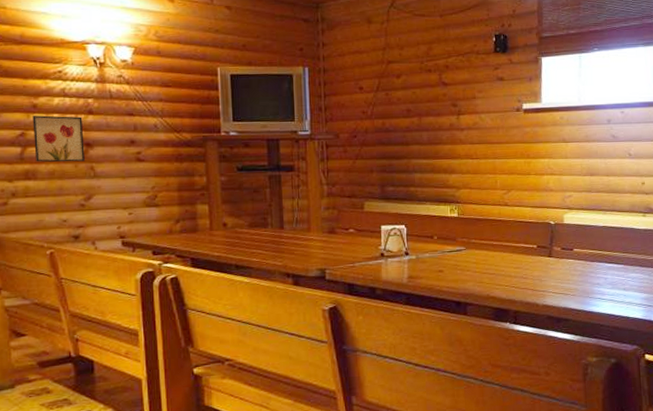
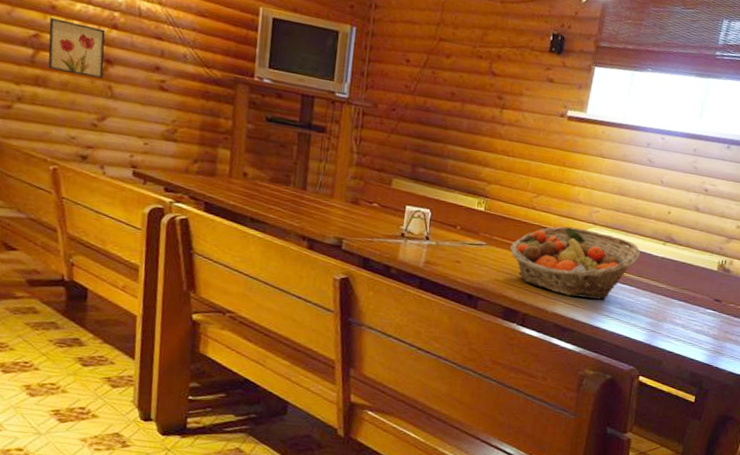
fruit basket: none [489,215,622,285] -> present [509,226,640,300]

